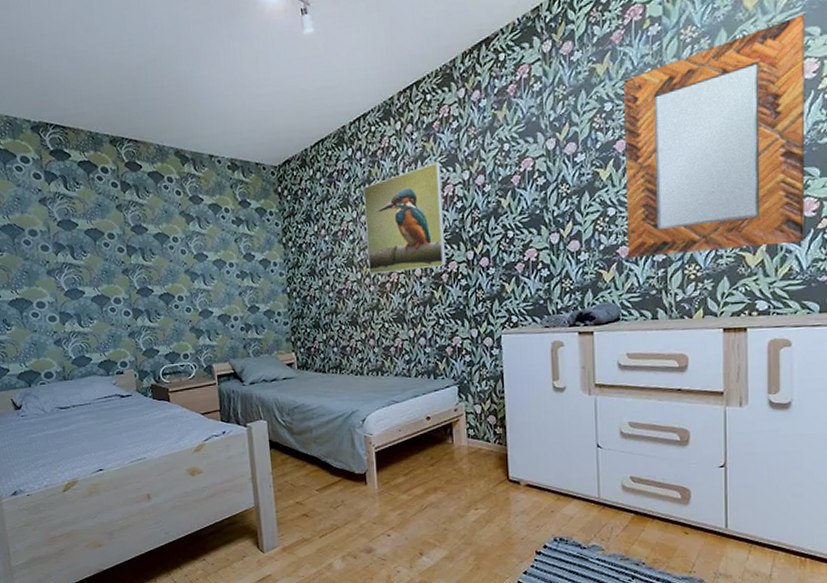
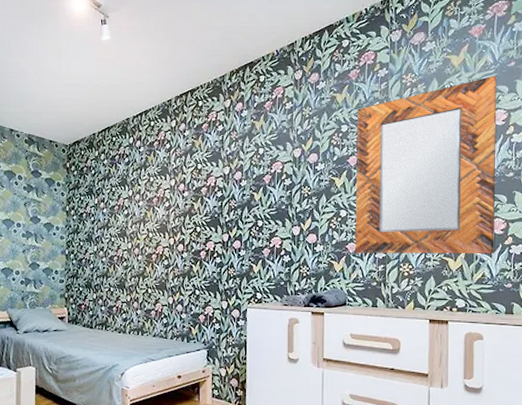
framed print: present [363,162,446,275] -> none [139,157,206,246]

